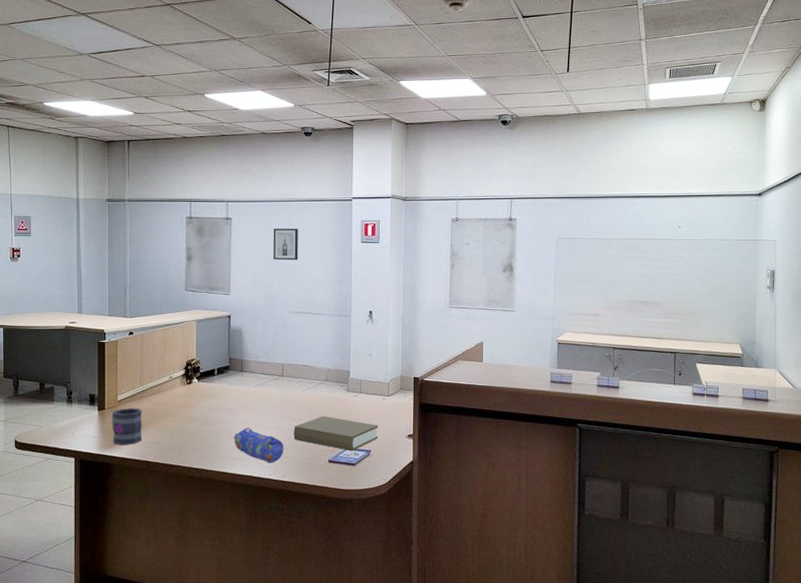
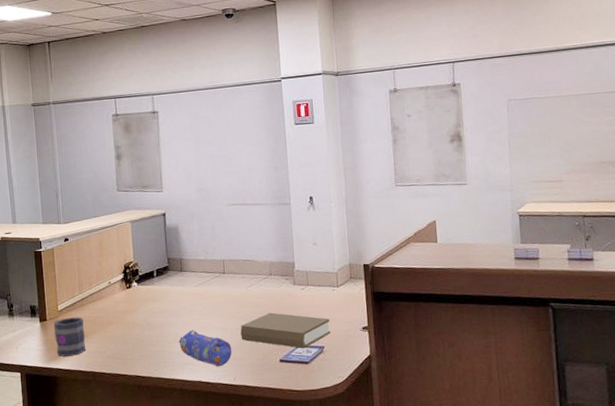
wall art: present [273,228,298,261] -> none [202,115,230,151]

